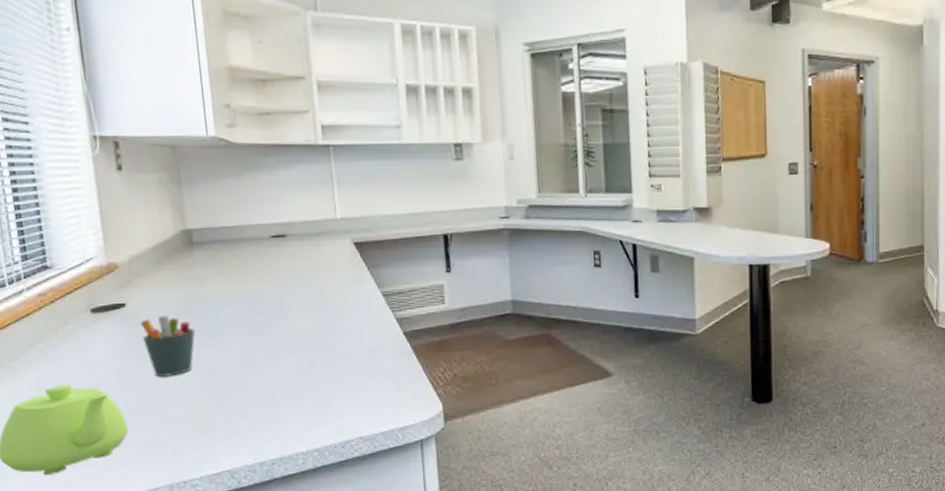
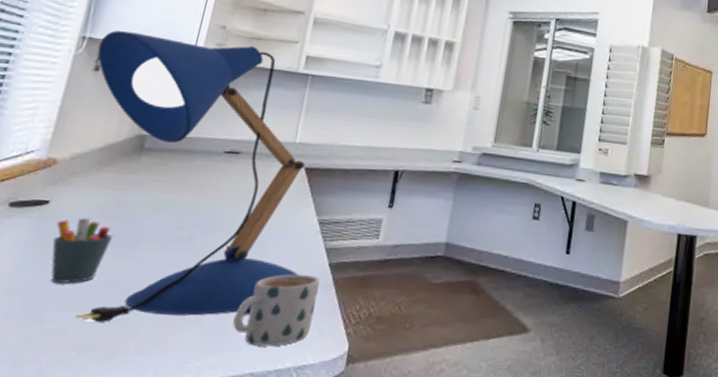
desk lamp: none [112,122,379,407] -> present [75,30,306,322]
mug: none [329,345,403,414] -> present [233,274,320,347]

